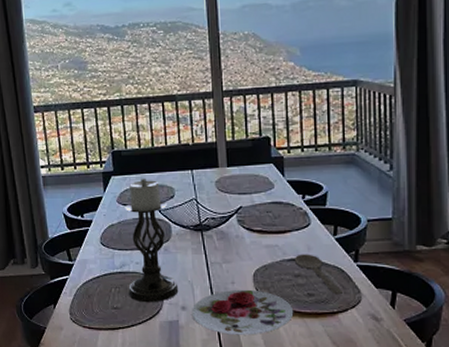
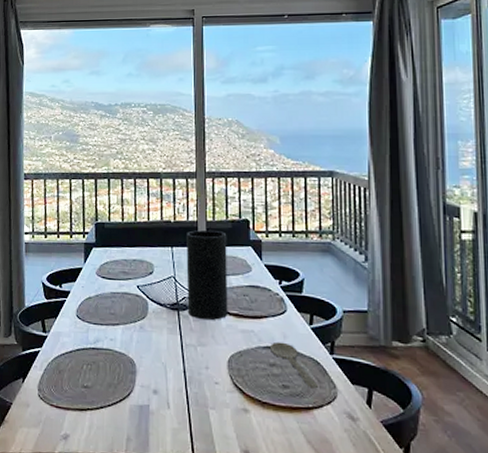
candle holder: present [124,179,179,303] -> none [100,252,152,384]
plate: present [191,289,294,335] -> none [163,375,268,427]
vase: none [206,150,252,239] -> present [186,230,228,321]

